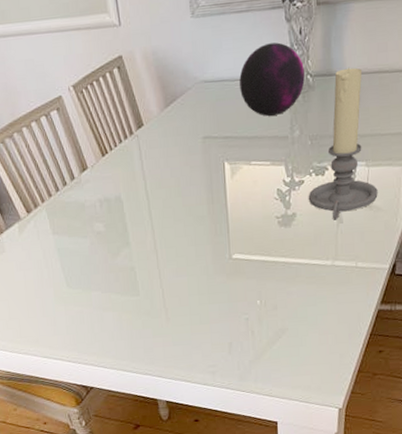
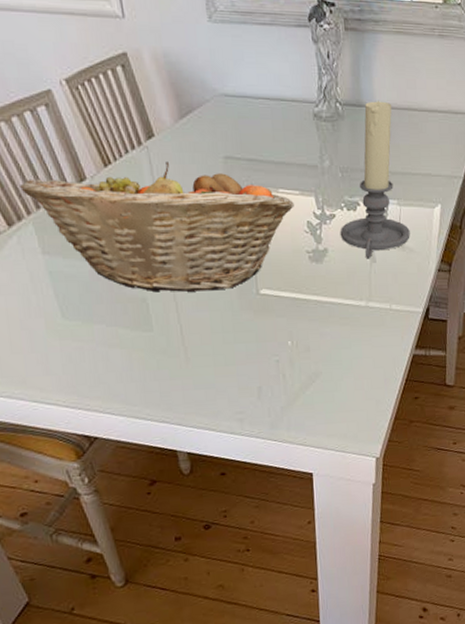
fruit basket: none [37,146,265,262] -> present [20,161,294,293]
decorative orb: present [239,42,305,116] -> none [264,63,334,141]

